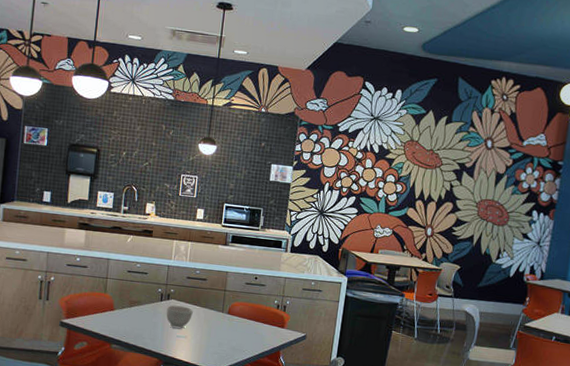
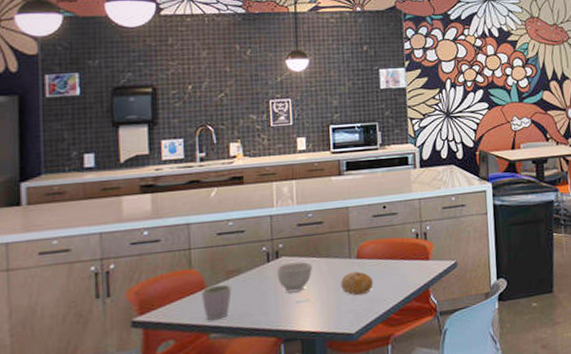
mug: none [110,309,132,336] -> present [202,284,232,321]
fruit: none [212,323,238,343] -> present [341,271,374,296]

